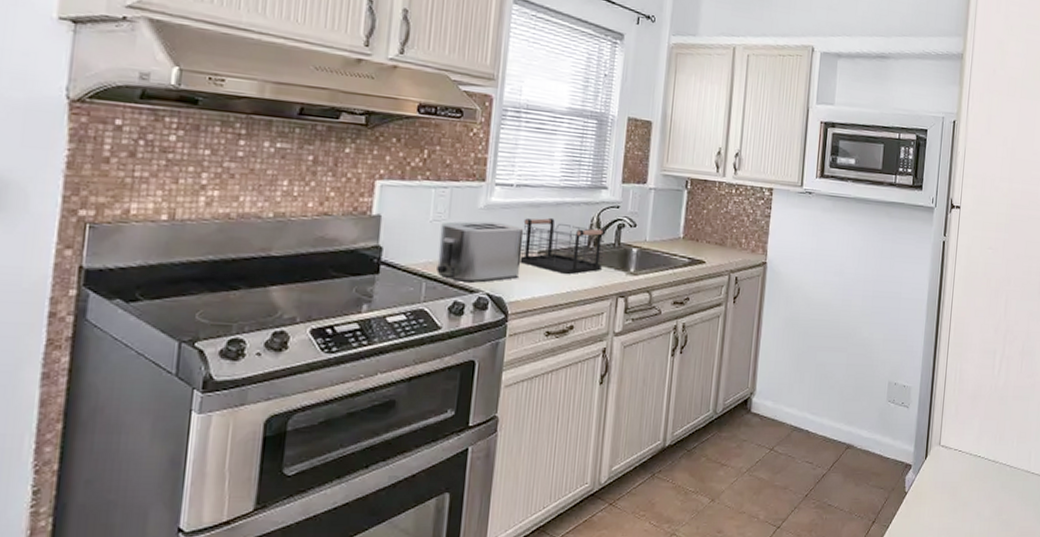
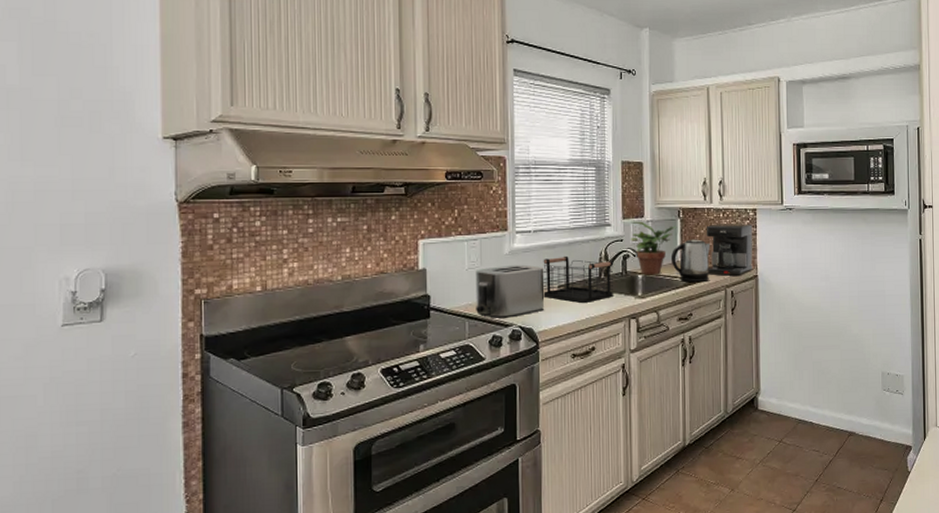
potted plant: none [628,187,682,251] -> present [630,221,676,275]
kettle: none [671,214,719,265] -> present [670,239,711,283]
coffee maker: none [712,200,767,262] -> present [706,223,753,277]

